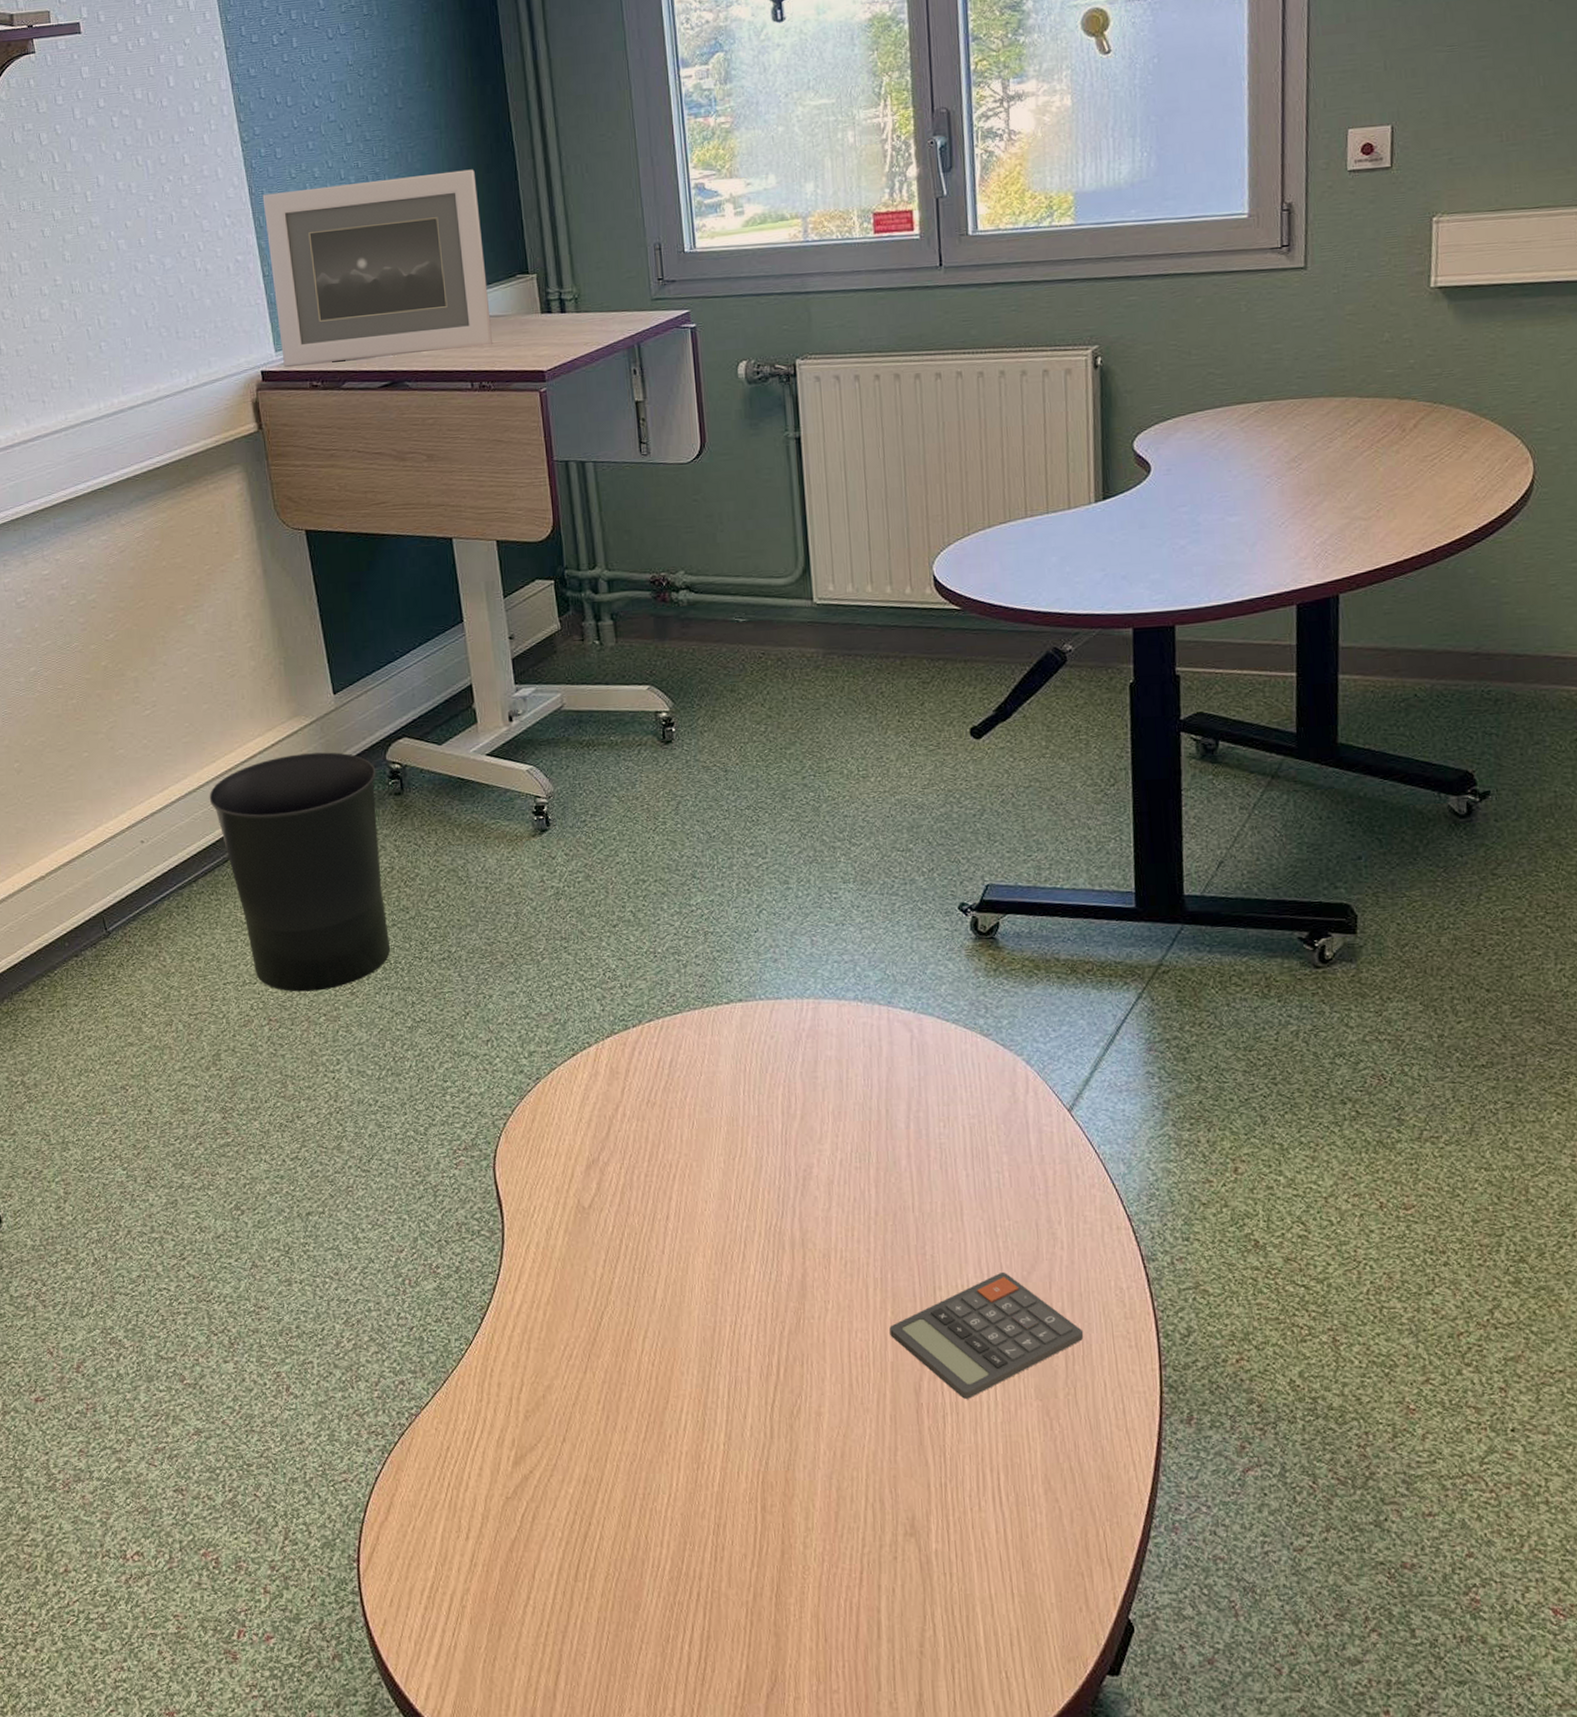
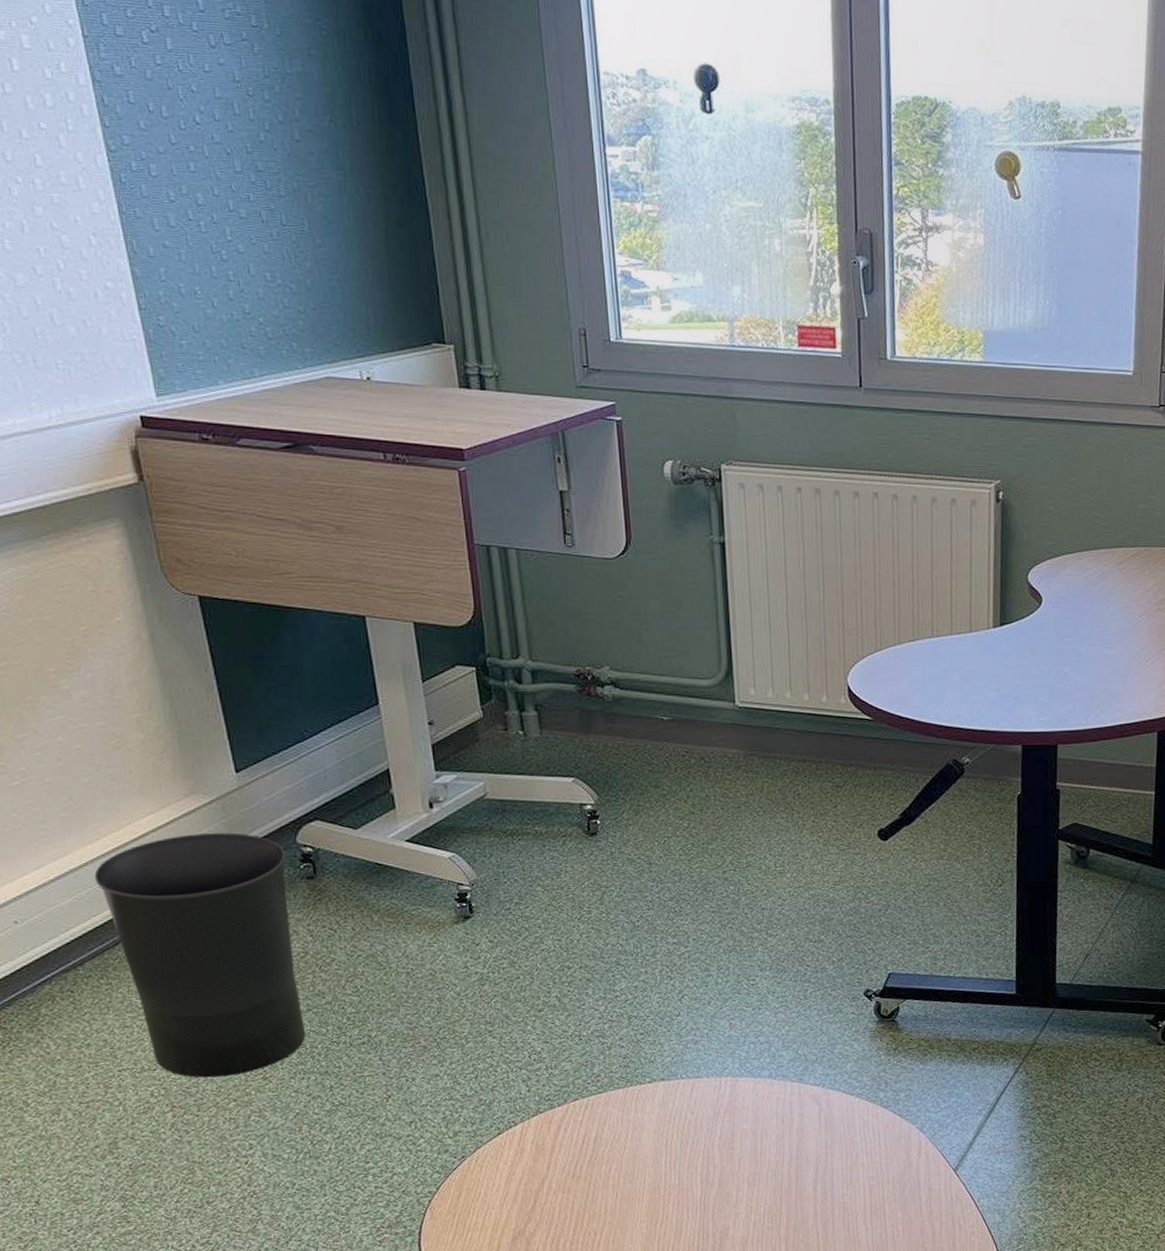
picture frame: present [262,169,493,368] -> none [135,215,408,416]

